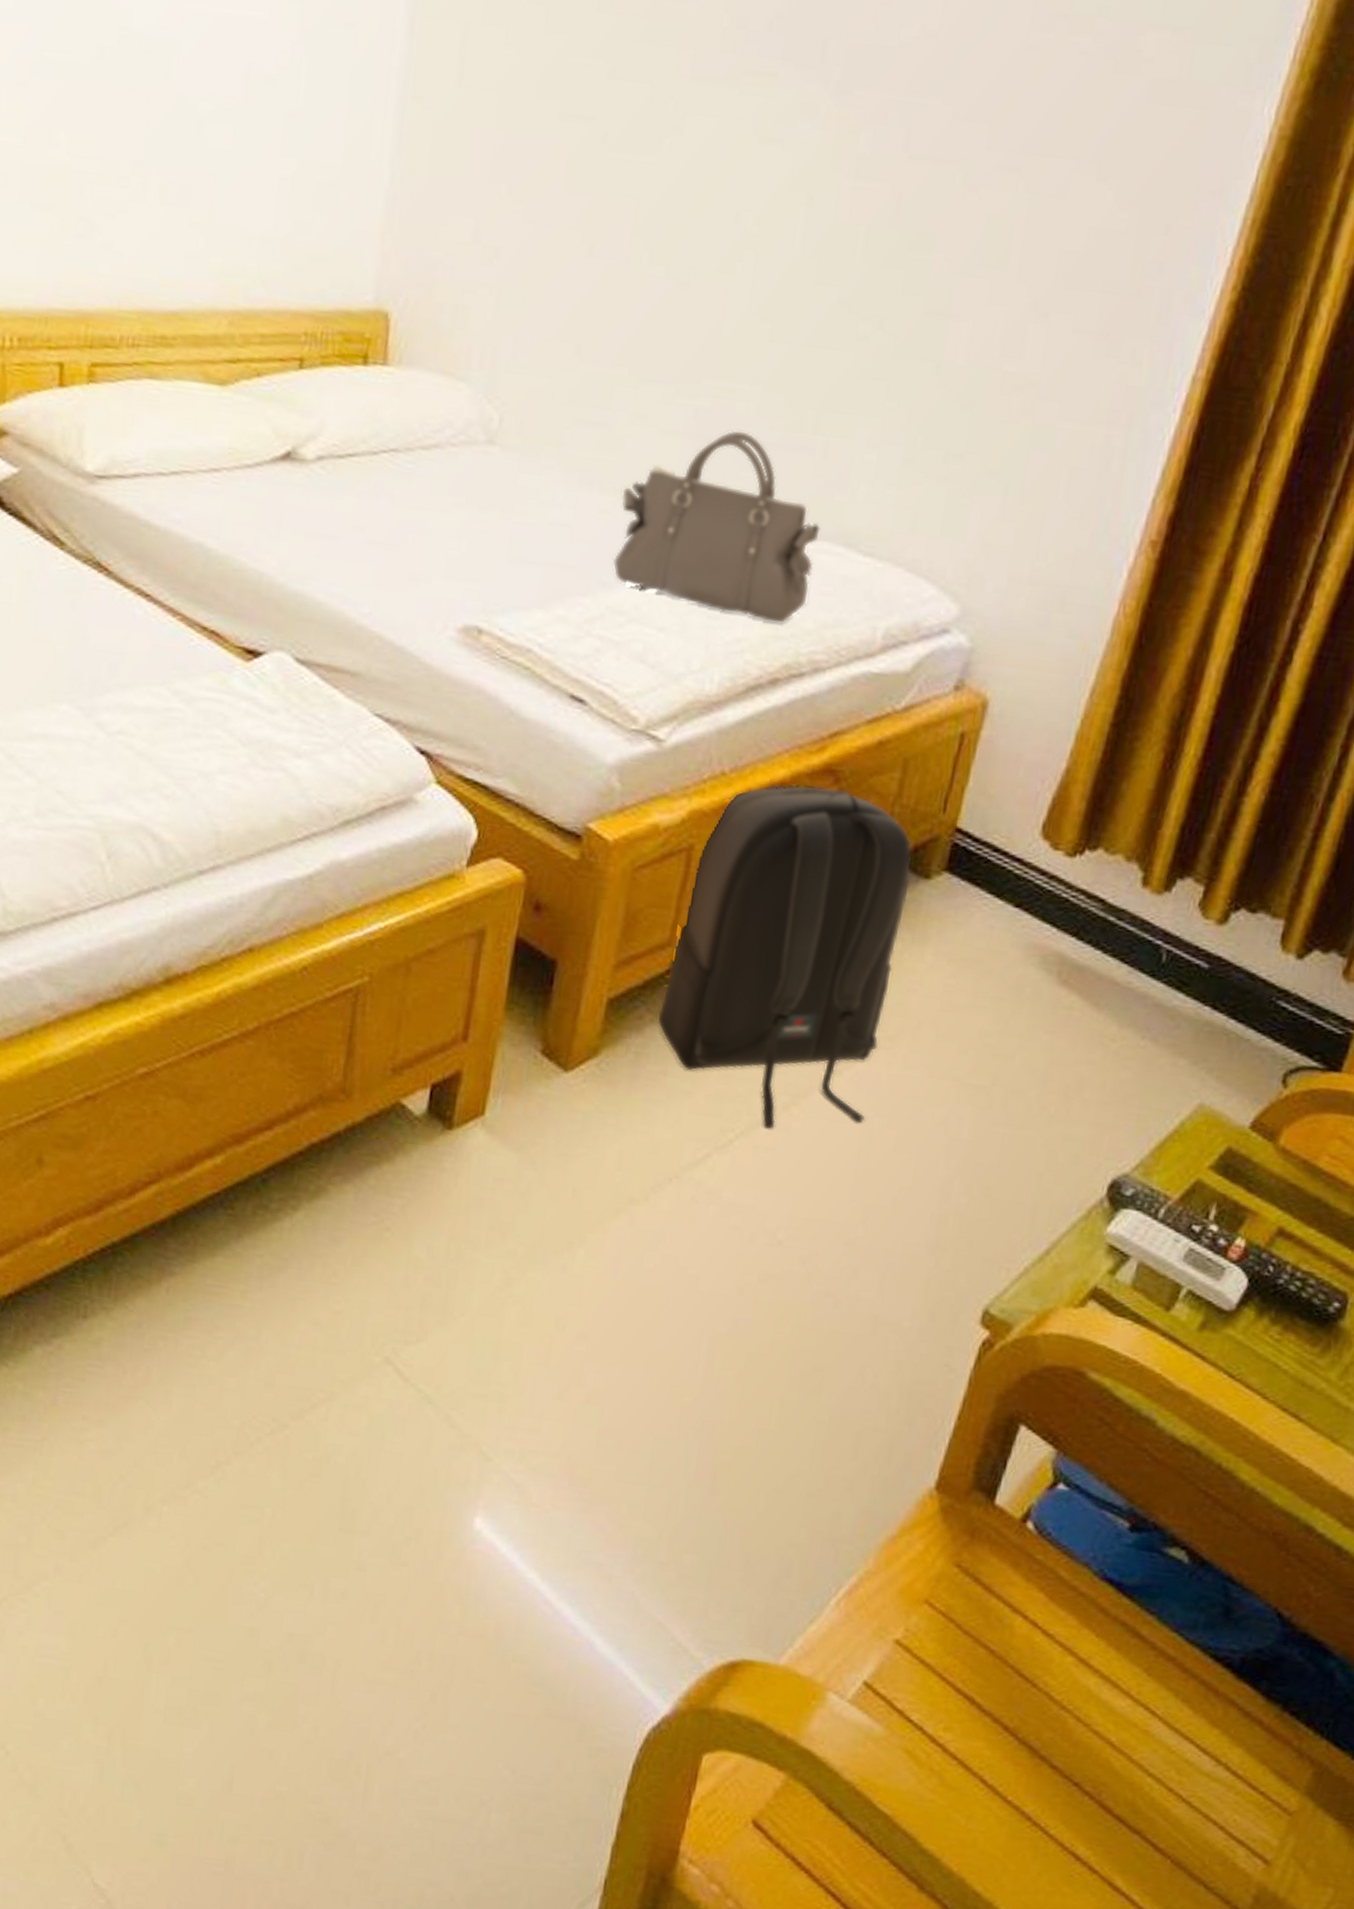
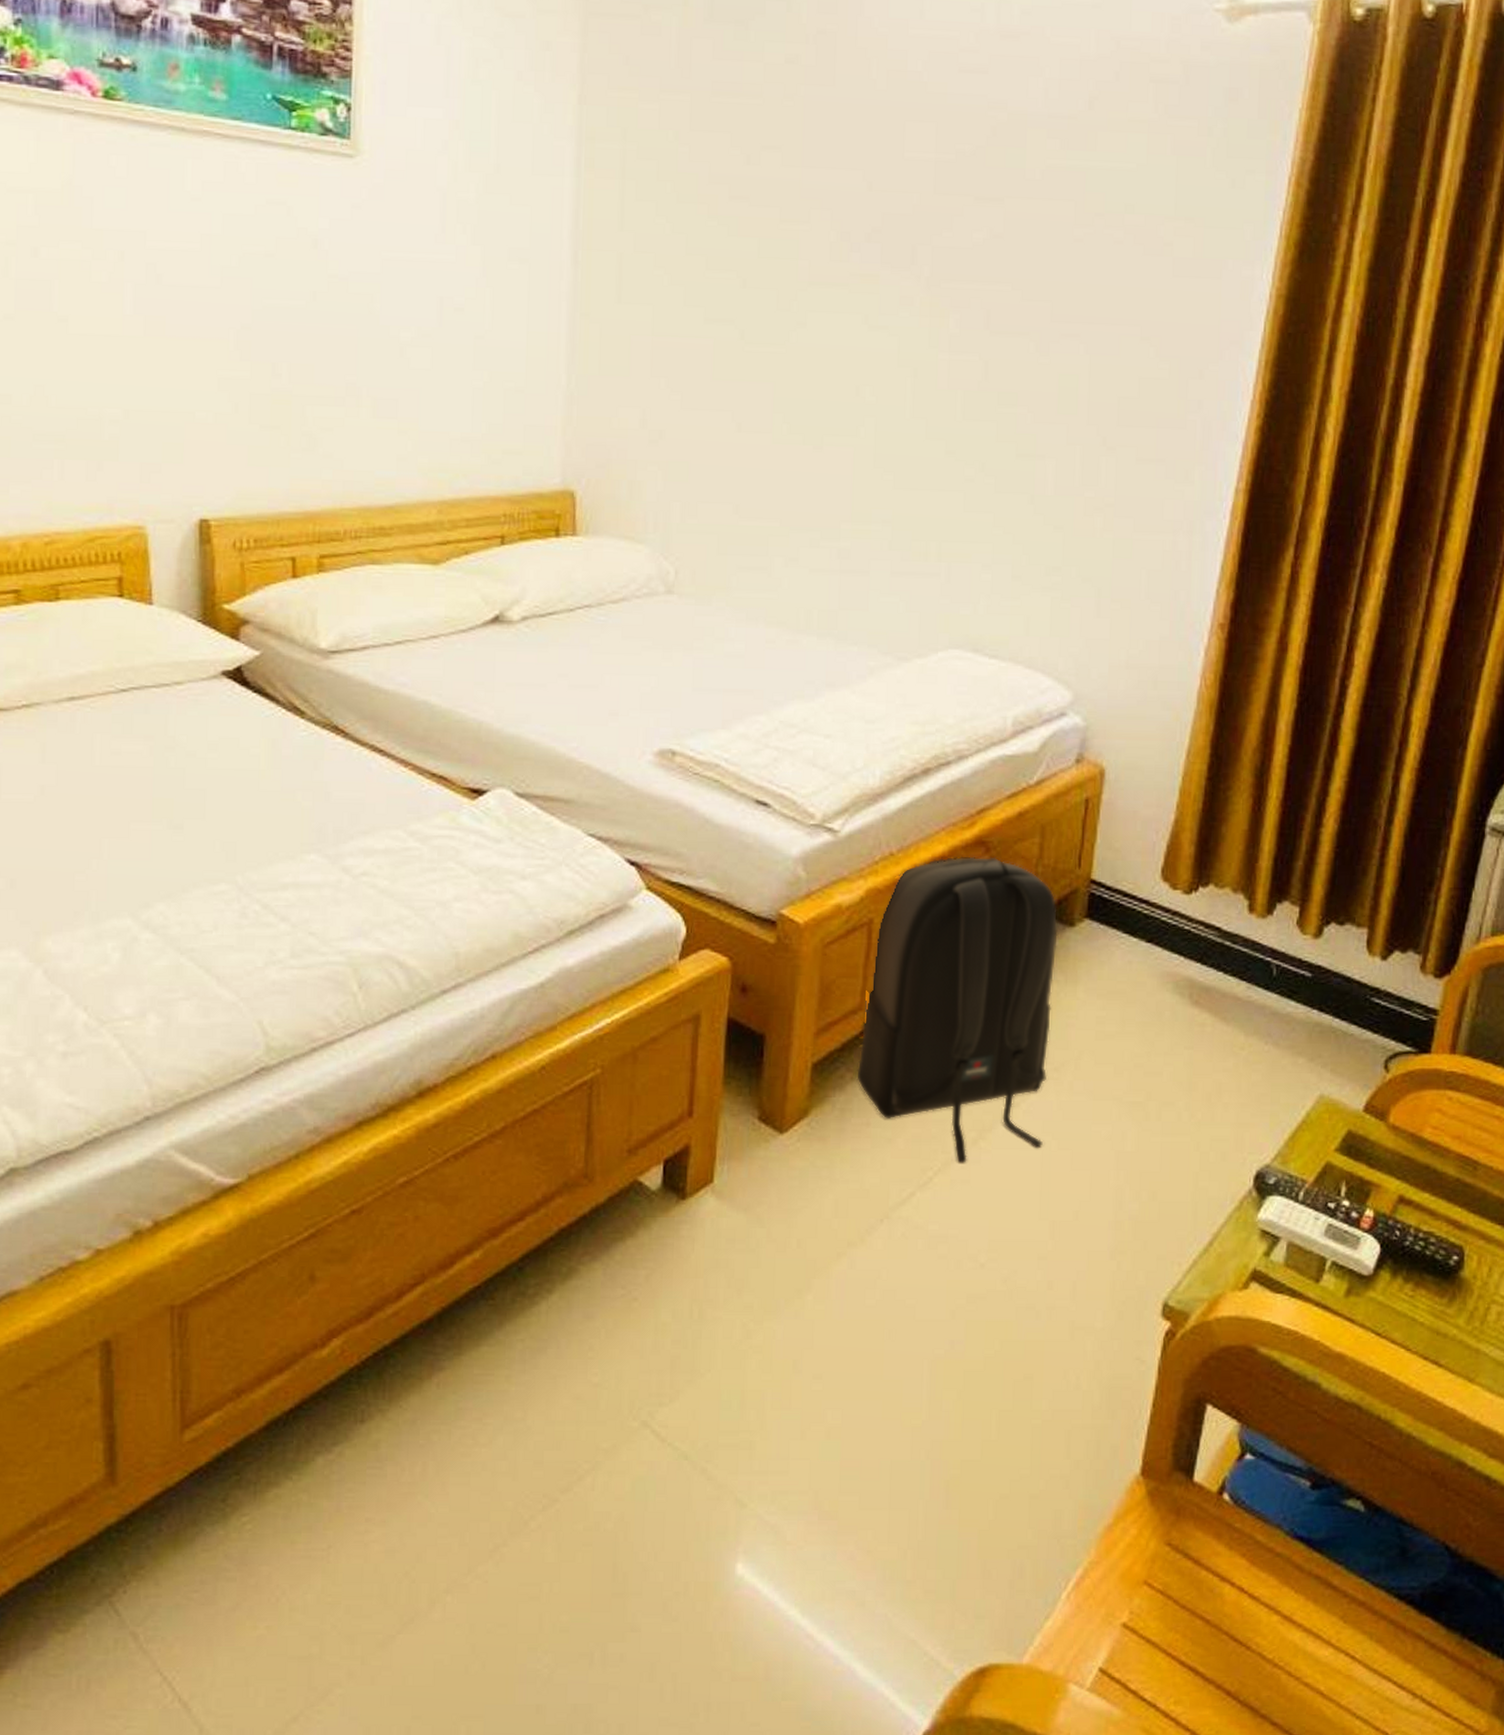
shoulder bag: present [612,430,821,622] -> none [781,564,951,720]

